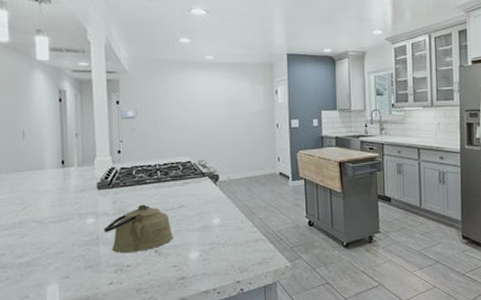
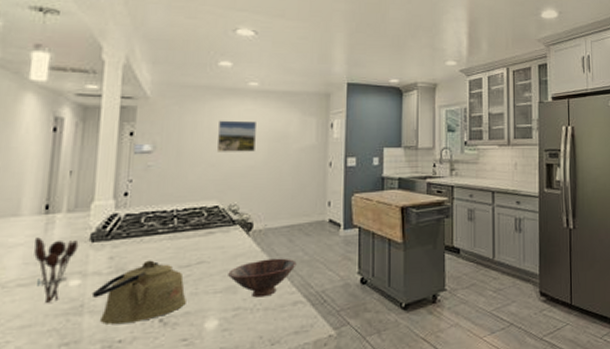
utensil holder: none [57,186,90,237] -> present [34,237,79,304]
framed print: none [184,89,215,117] -> present [216,120,256,152]
bowl: none [203,204,256,235] -> present [228,258,297,298]

